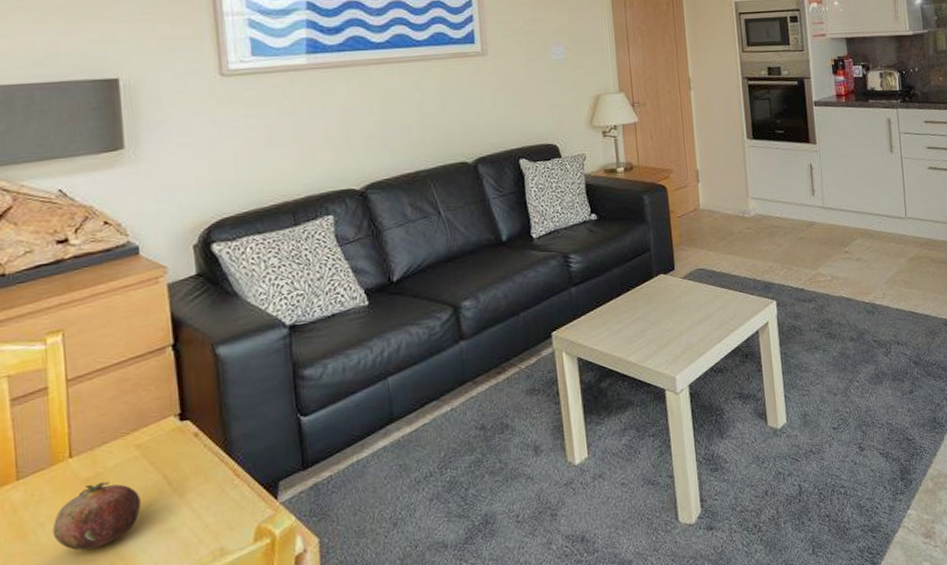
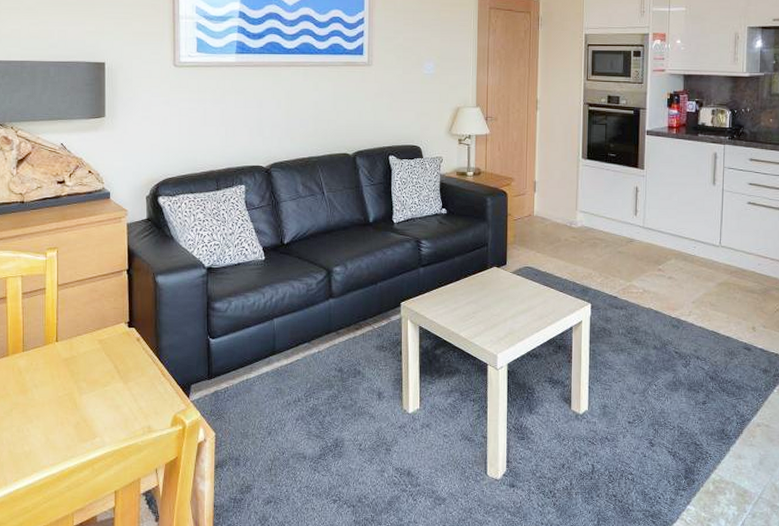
fruit: present [52,481,141,551] -> none [42,363,99,409]

